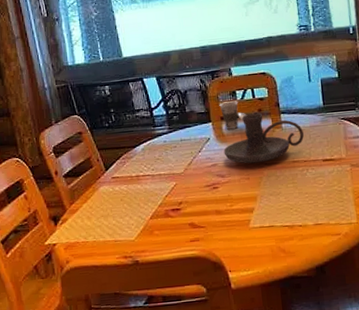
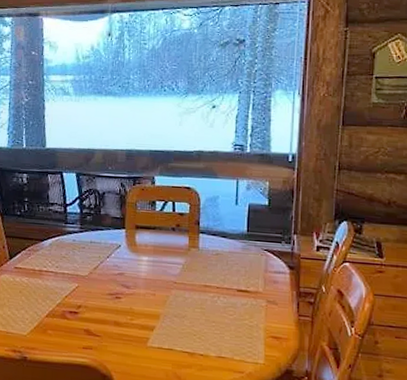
cup: present [219,101,247,130] -> none [136,210,163,241]
candle holder: present [223,113,304,164] -> none [133,227,221,281]

